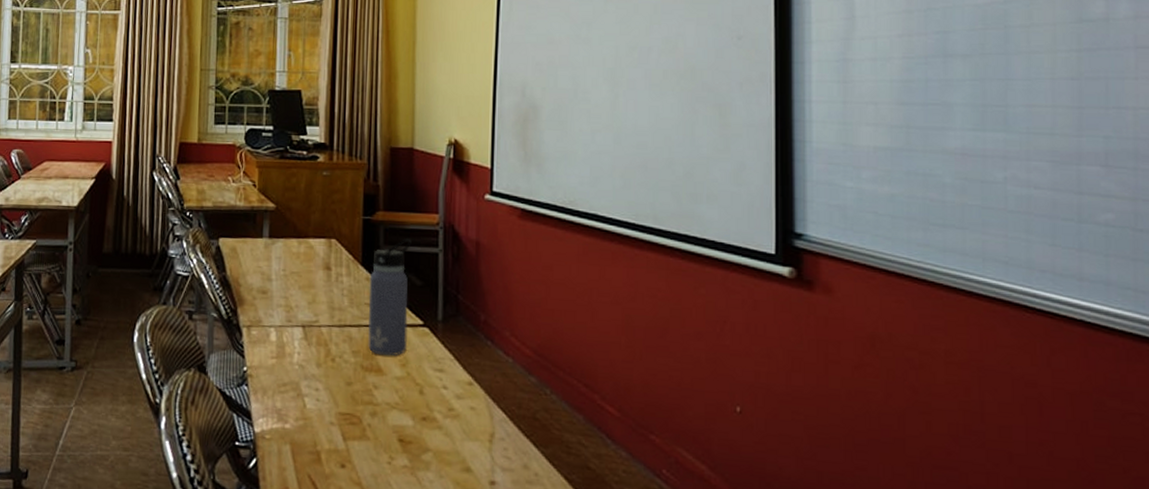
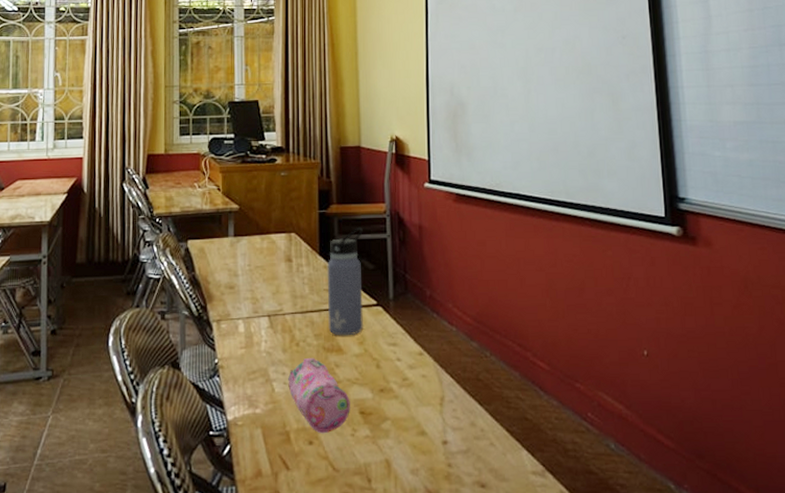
pencil case: none [321,375,388,458] -> present [288,357,350,434]

